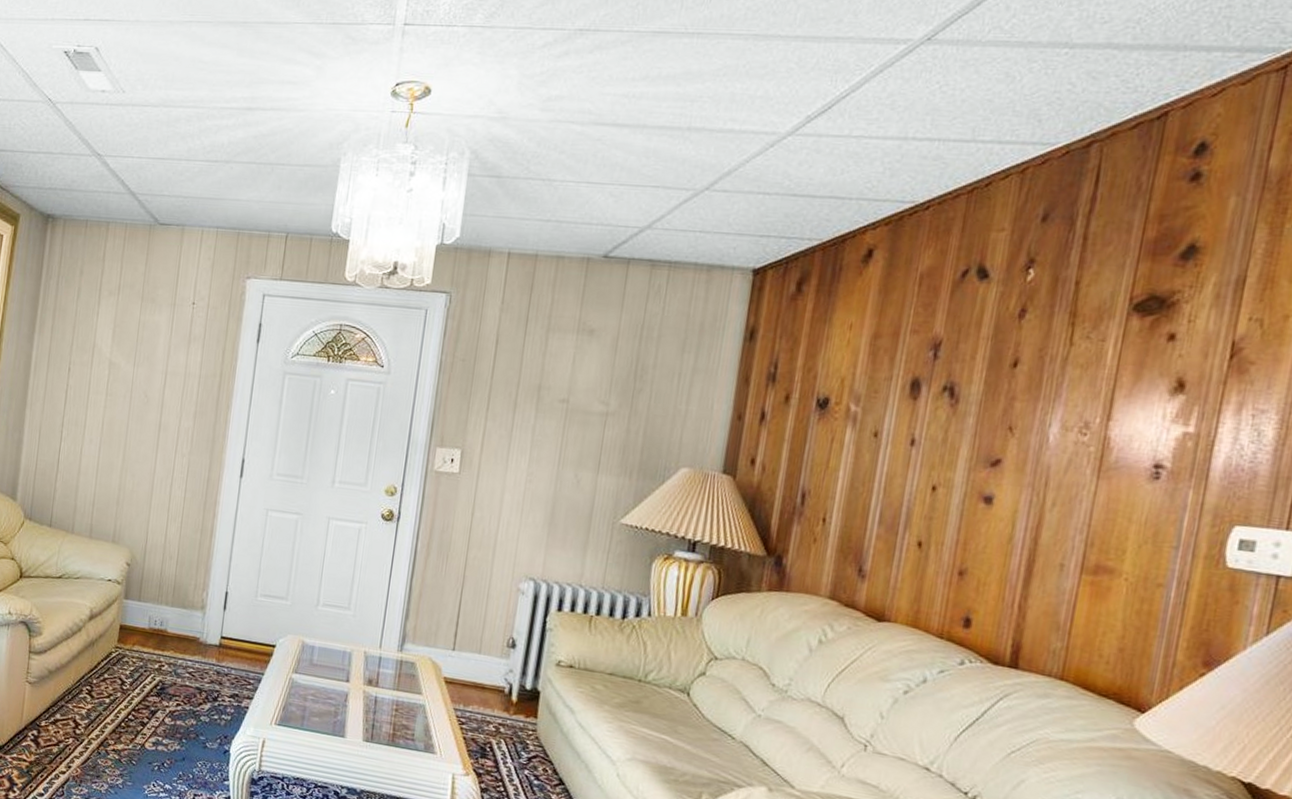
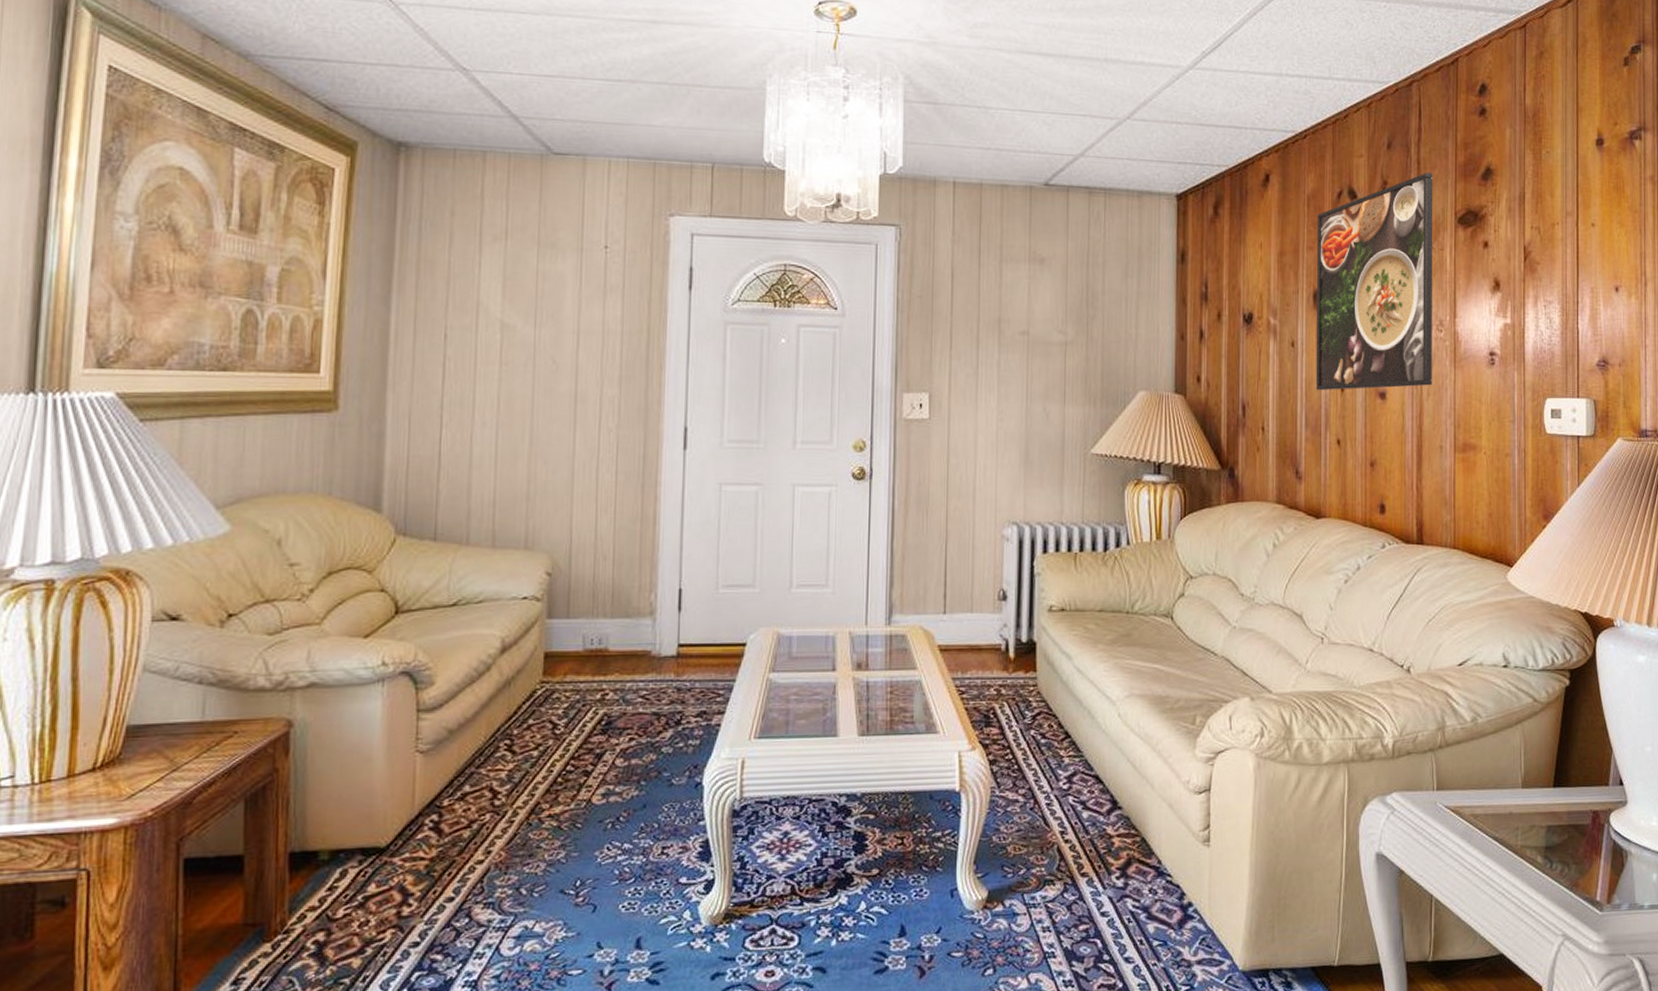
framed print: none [898,249,1105,496] -> present [1315,172,1433,391]

